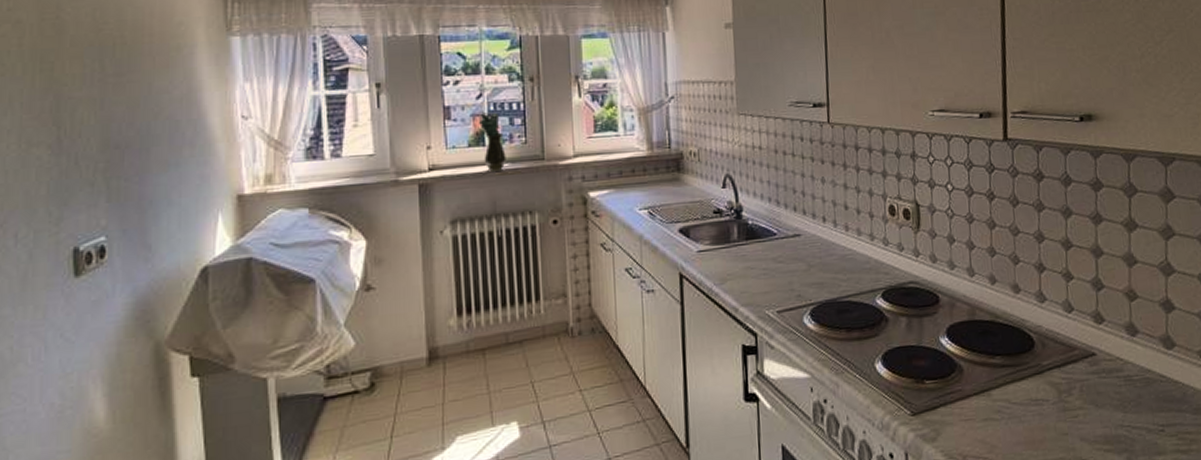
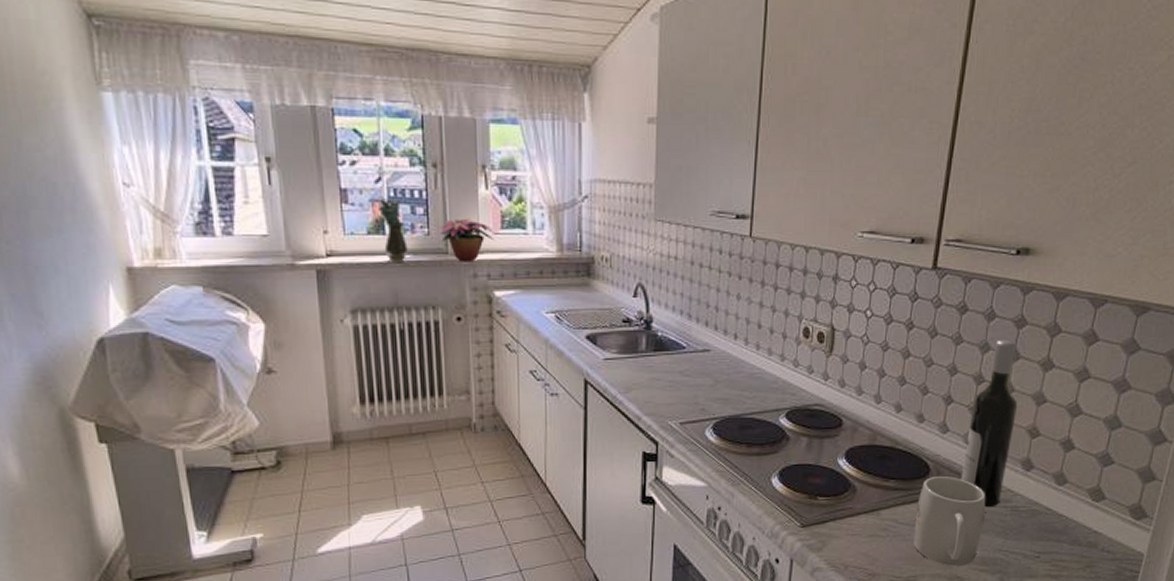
flower arrangement: none [534,125,588,167] -> present [437,218,495,262]
mug: none [1027,348,1100,448] -> present [914,476,986,566]
bottle: none [1065,202,1112,379] -> present [961,339,1018,508]

